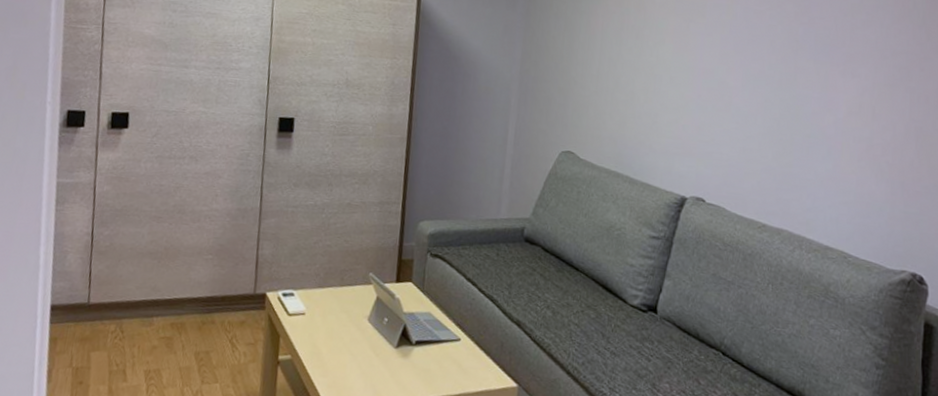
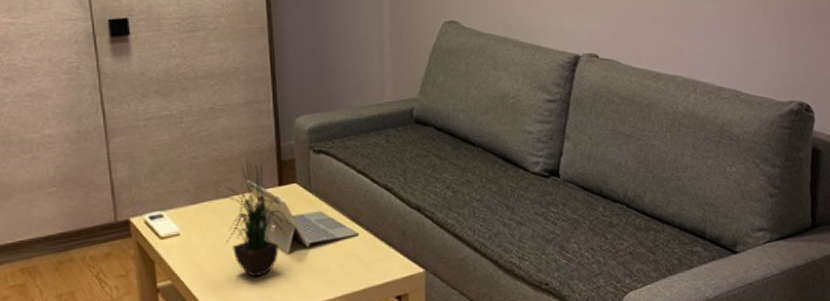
potted plant: none [343,247,400,365] -> present [223,152,290,277]

